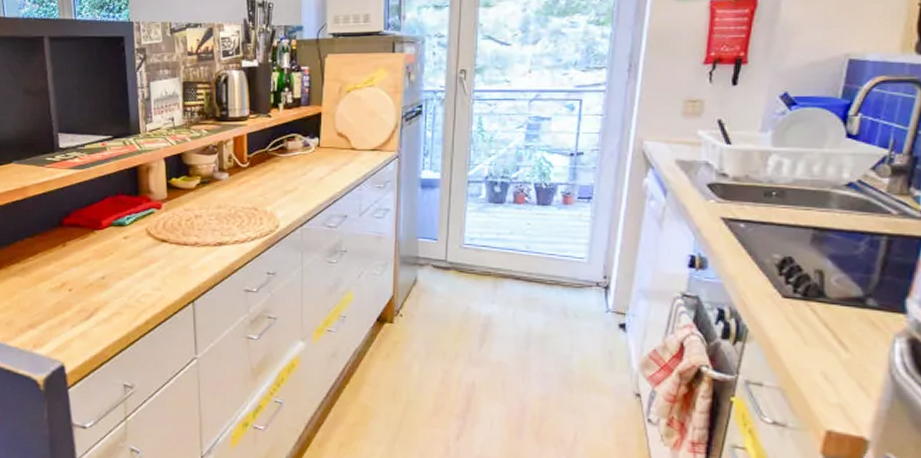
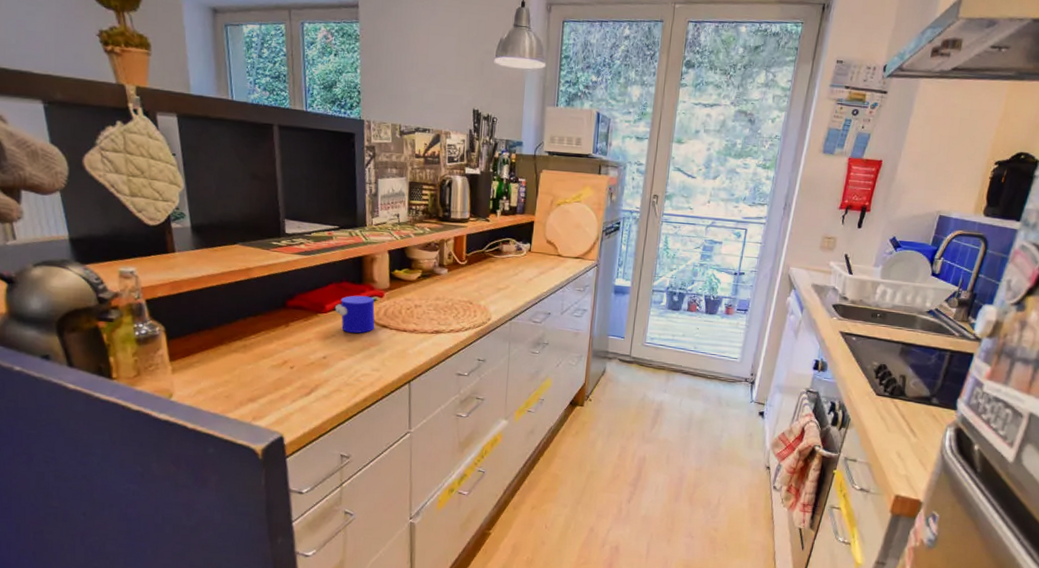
cup: none [111,208,154,249] -> present [334,295,375,333]

